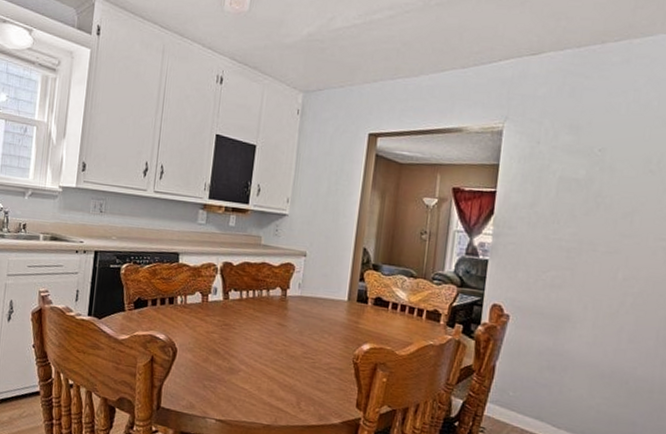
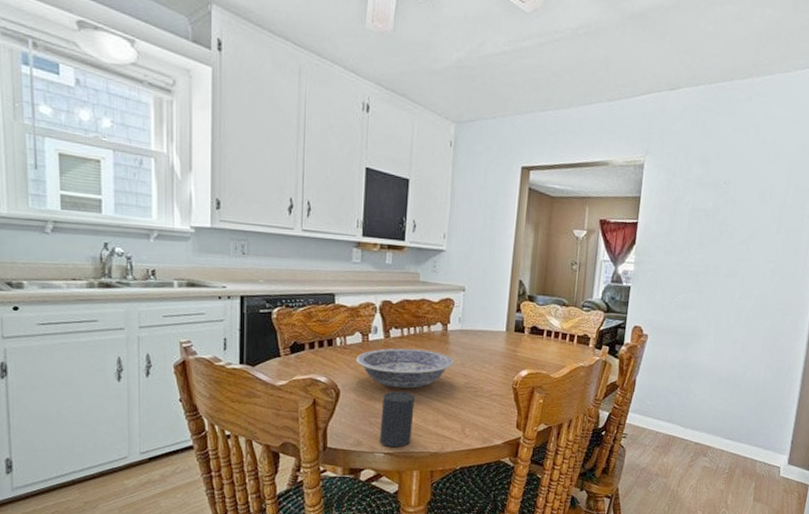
bowl: none [195,310,292,354] -> present [356,348,454,388]
cup: none [212,354,250,415] -> present [379,391,415,447]

